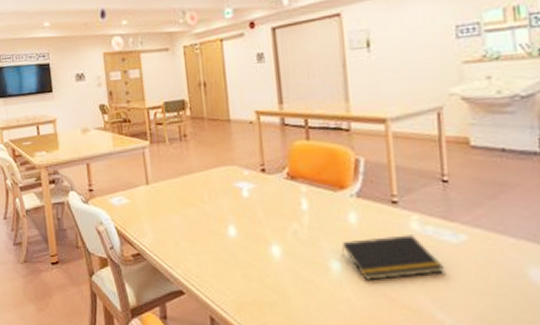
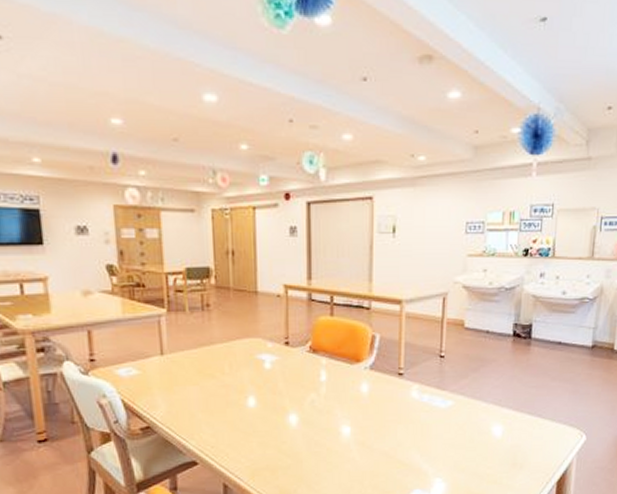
notepad: present [341,235,445,280] -> none [352,402,434,441]

